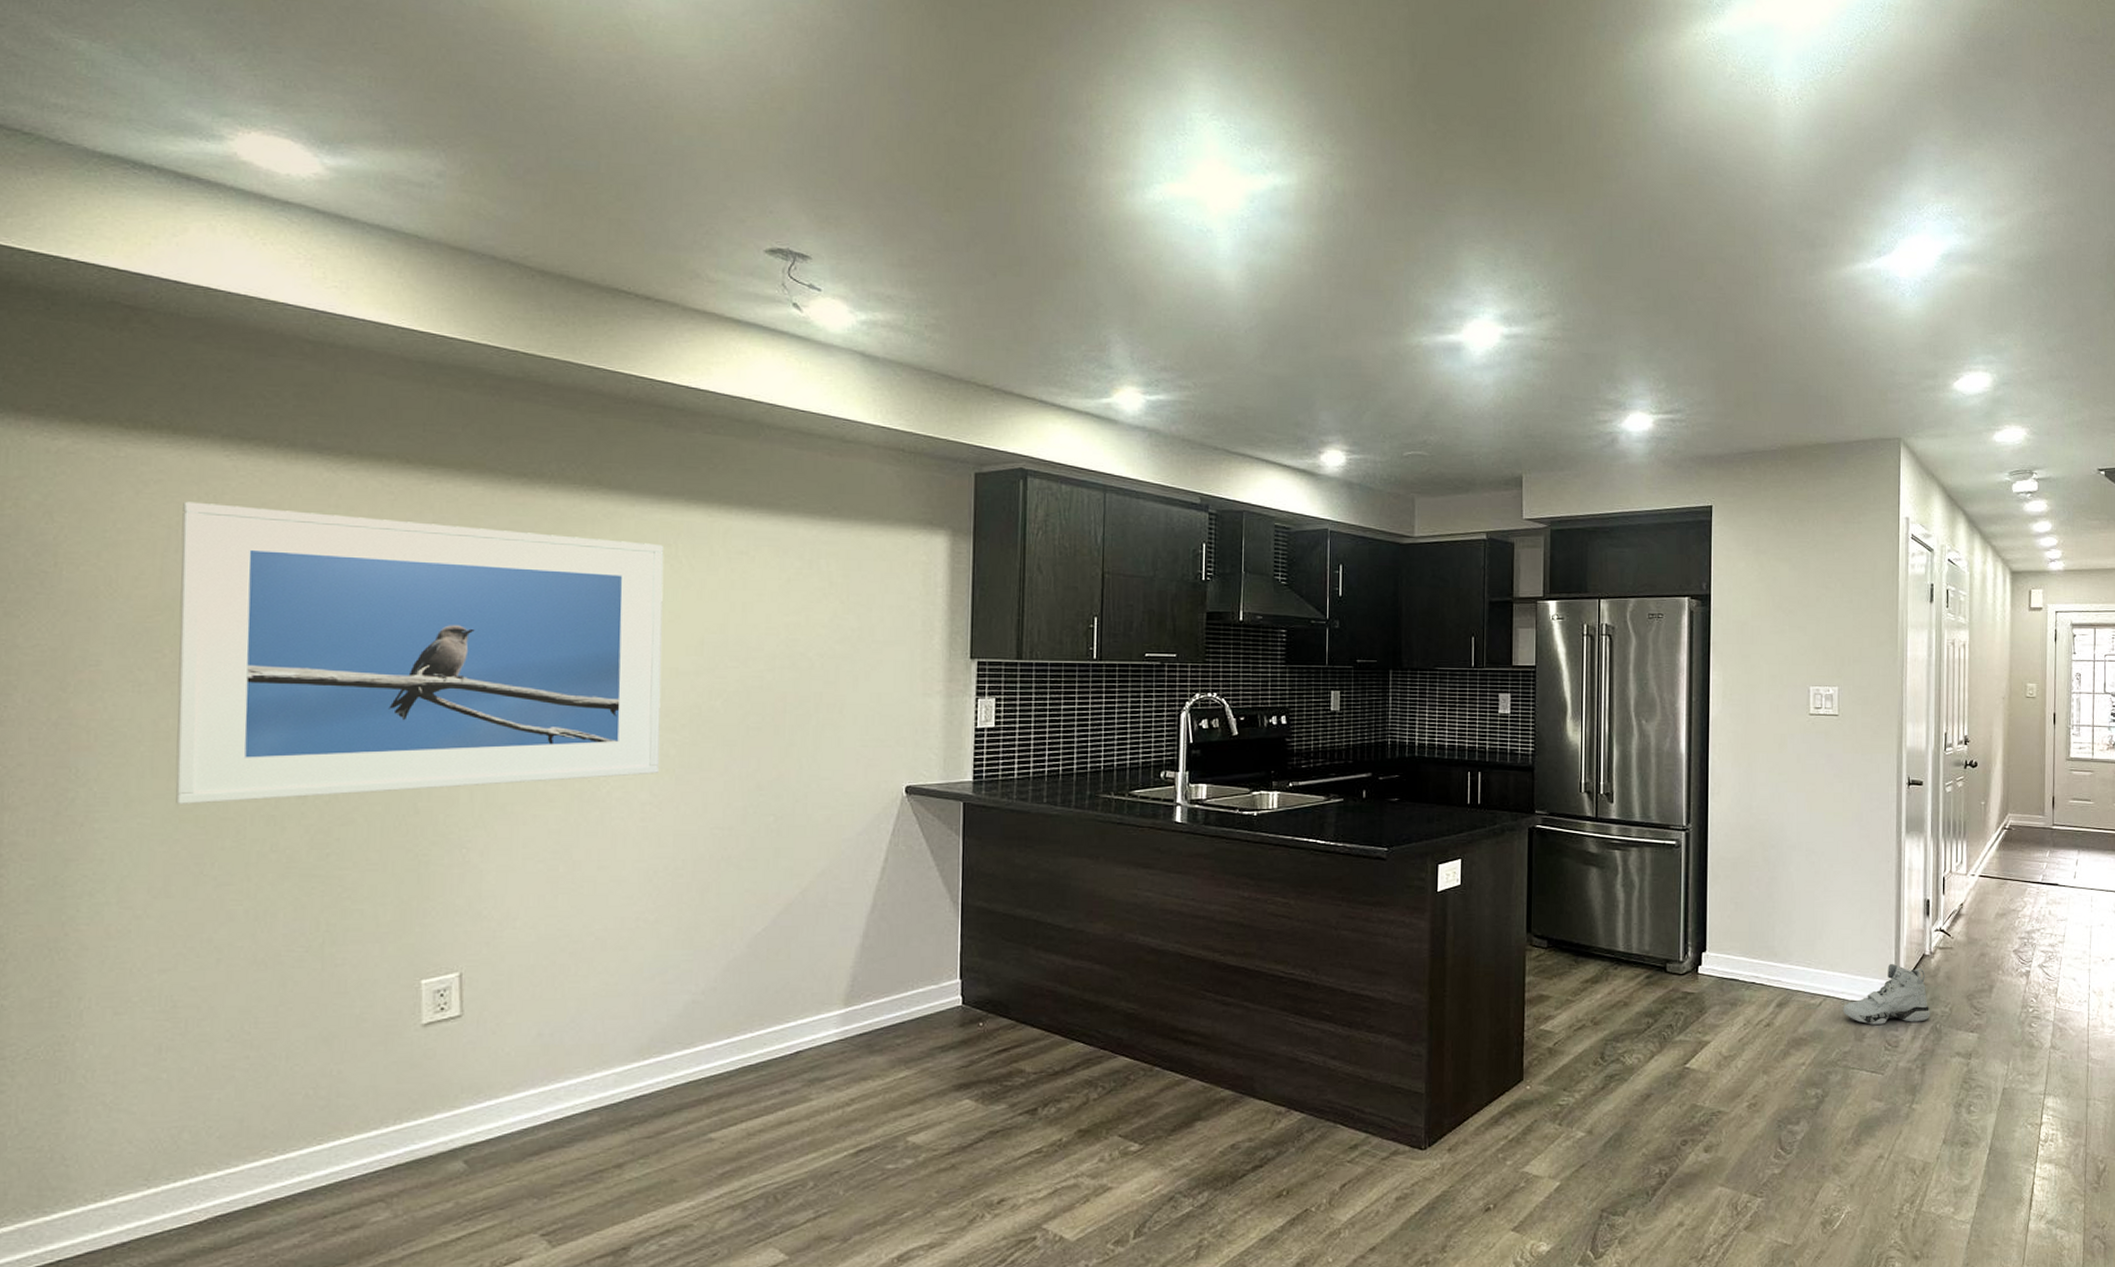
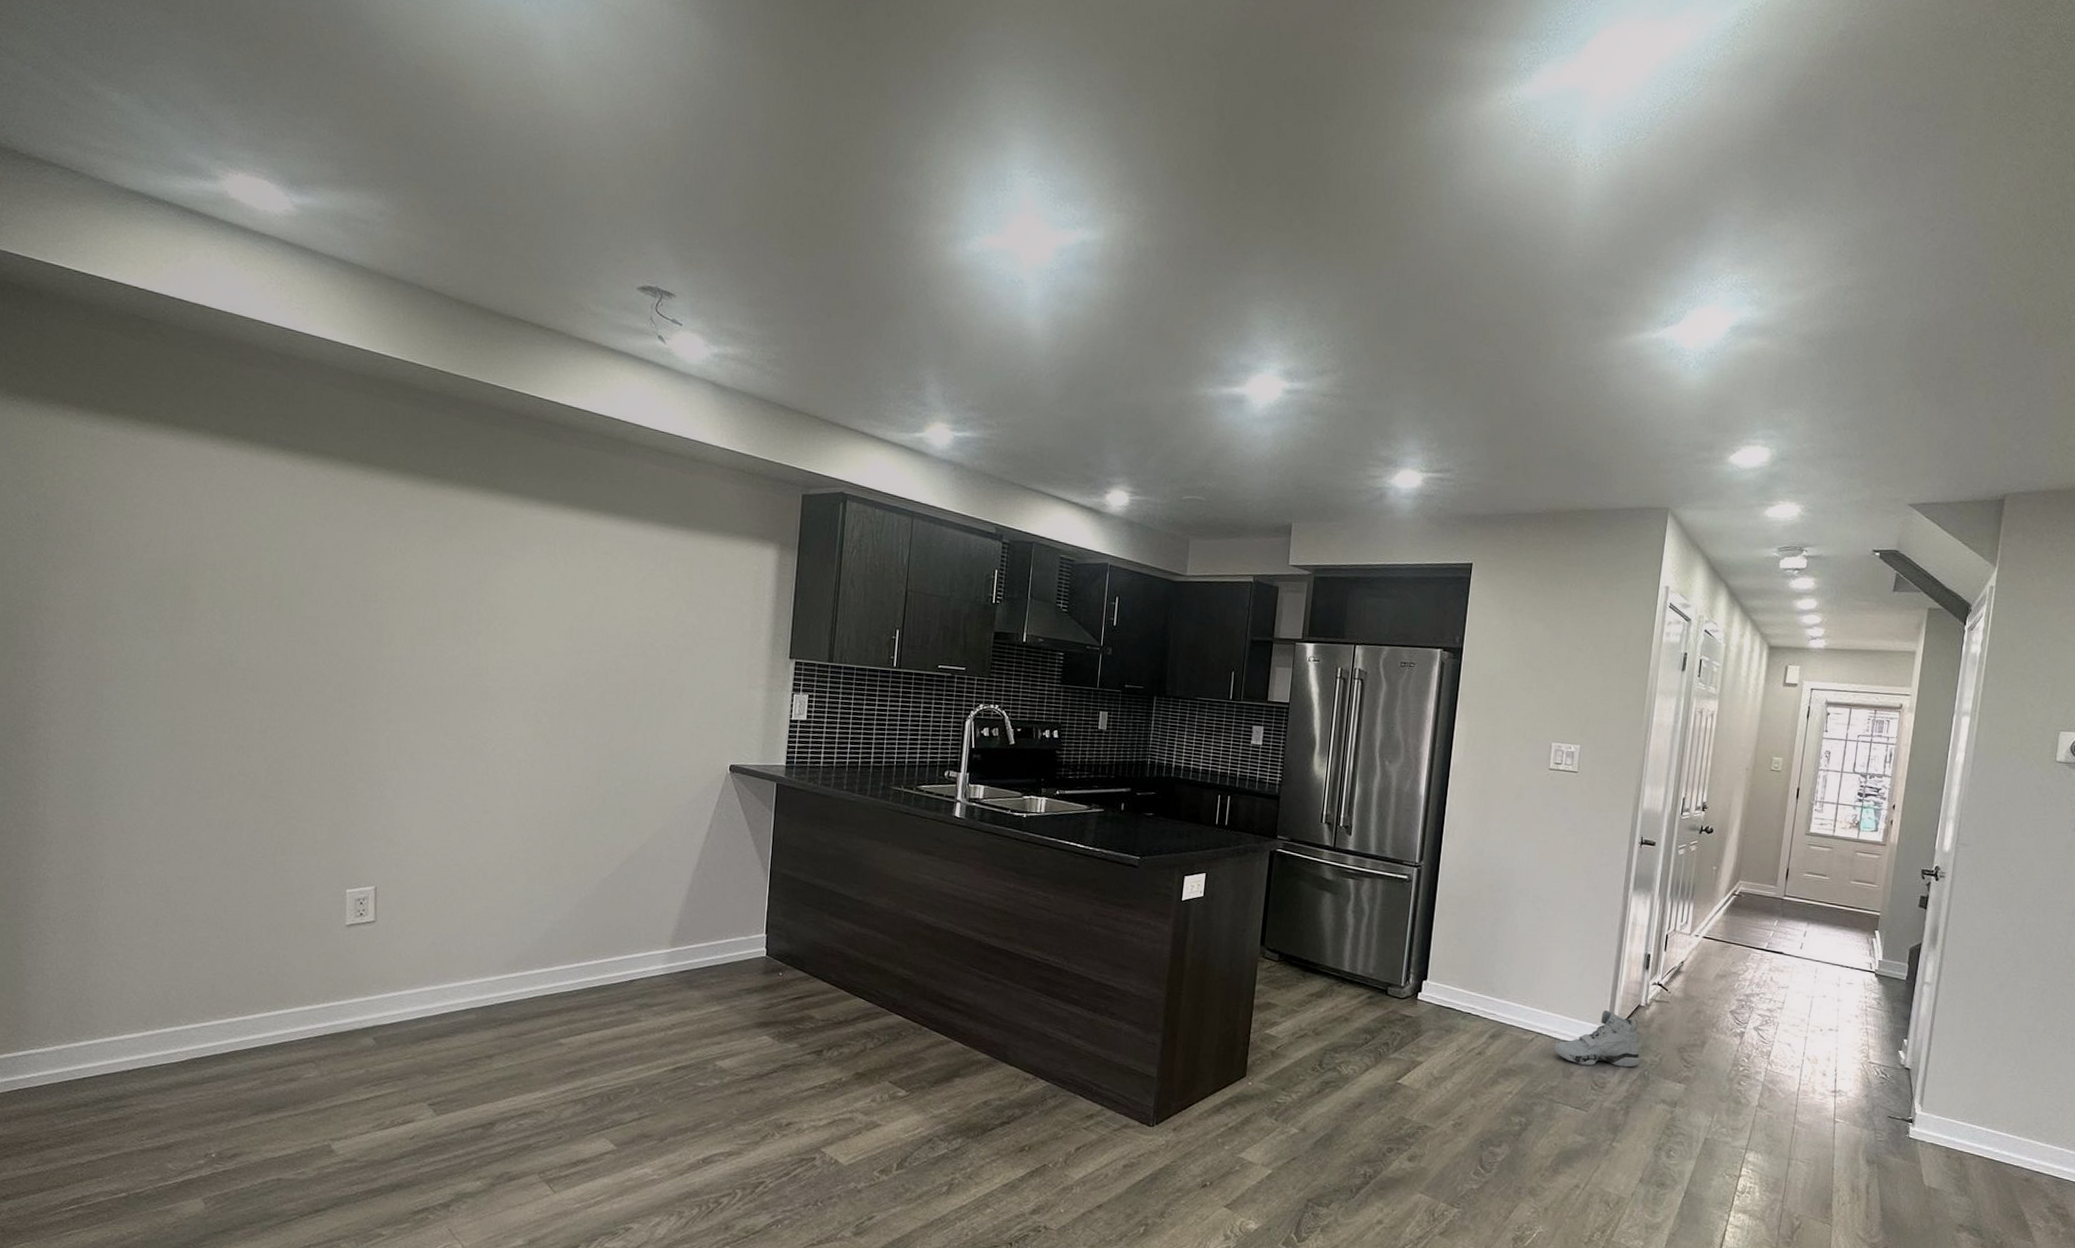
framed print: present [175,501,664,804] -> none [171,484,545,737]

